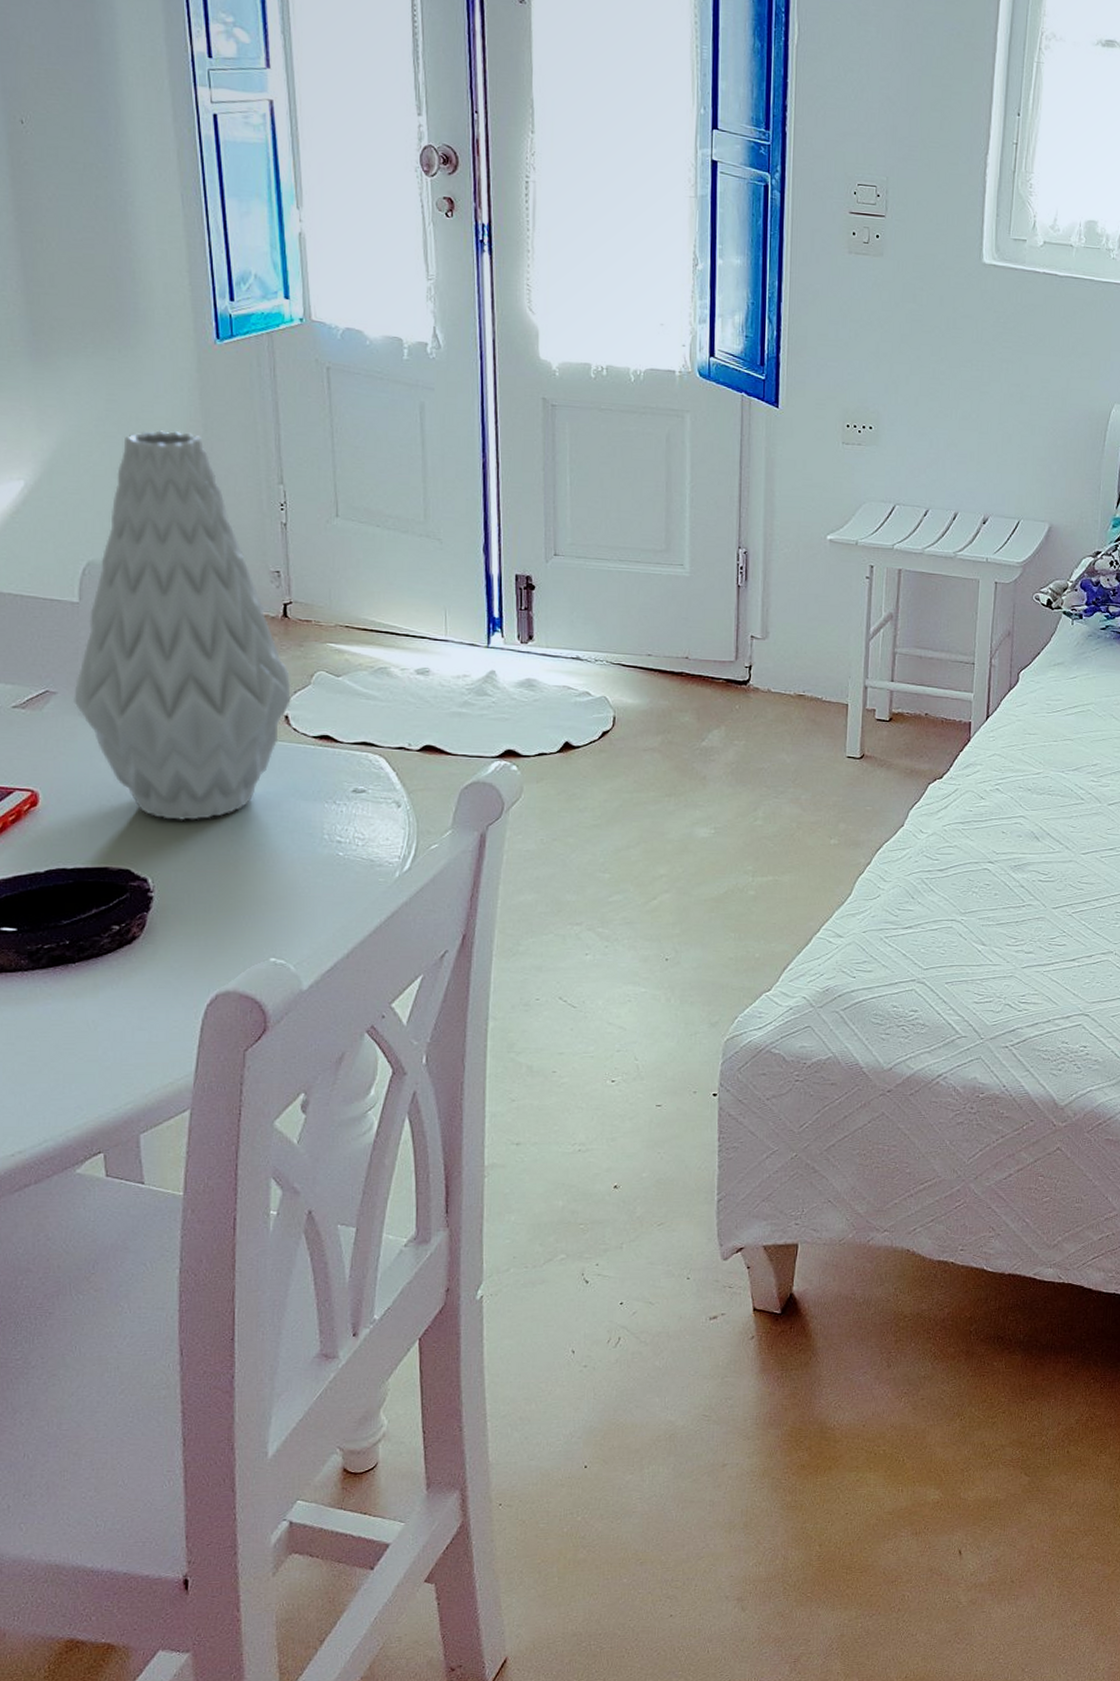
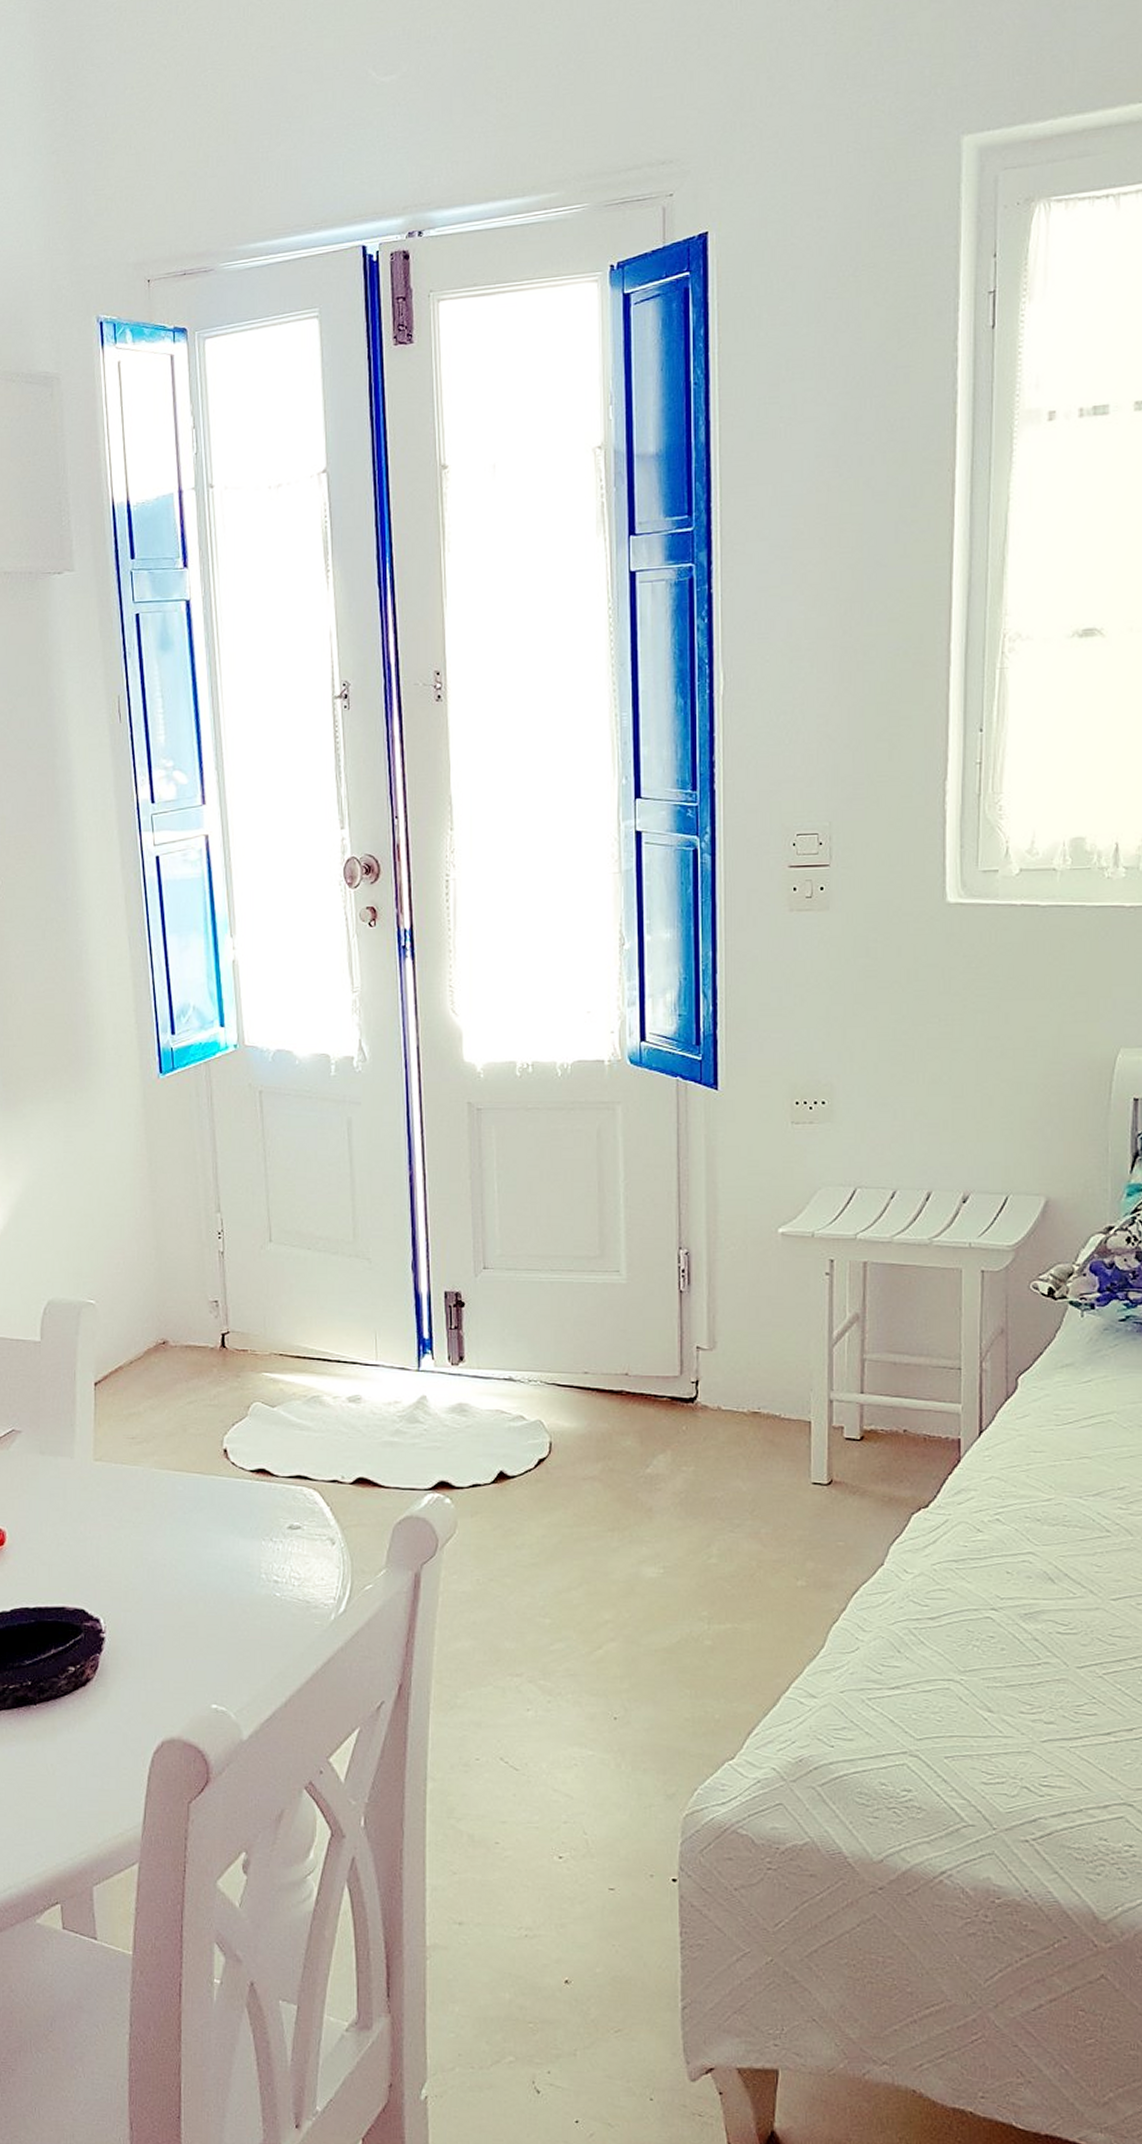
vase: present [74,430,291,821] -> none [36,1166,229,1560]

